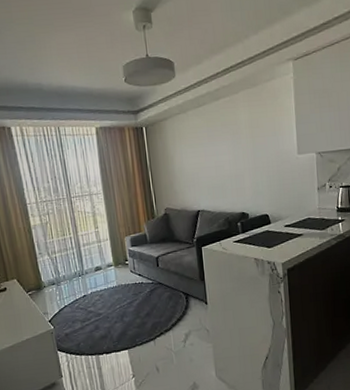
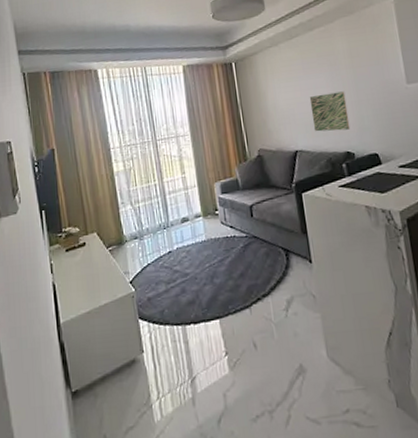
wall art: none [212,158,247,194] -> present [309,91,351,132]

